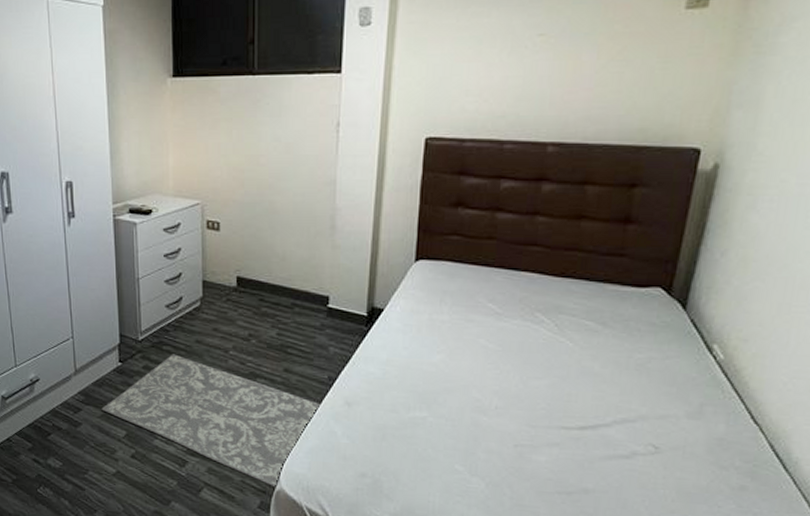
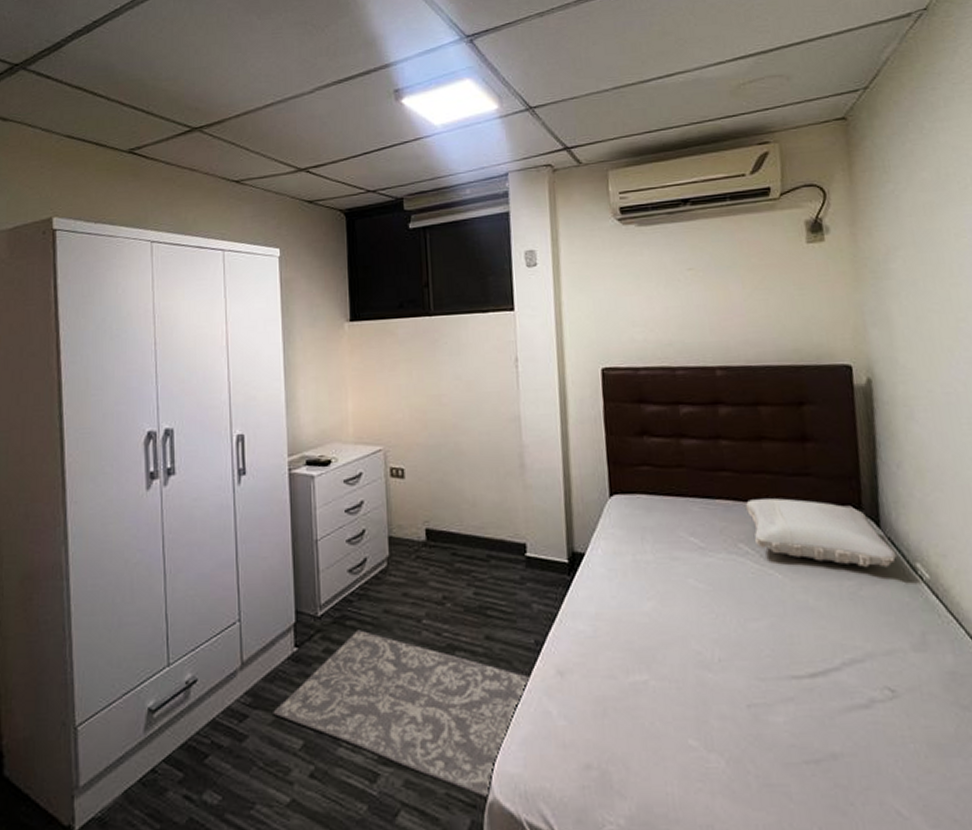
pillow: none [549,274,696,346] -> present [745,498,897,568]

